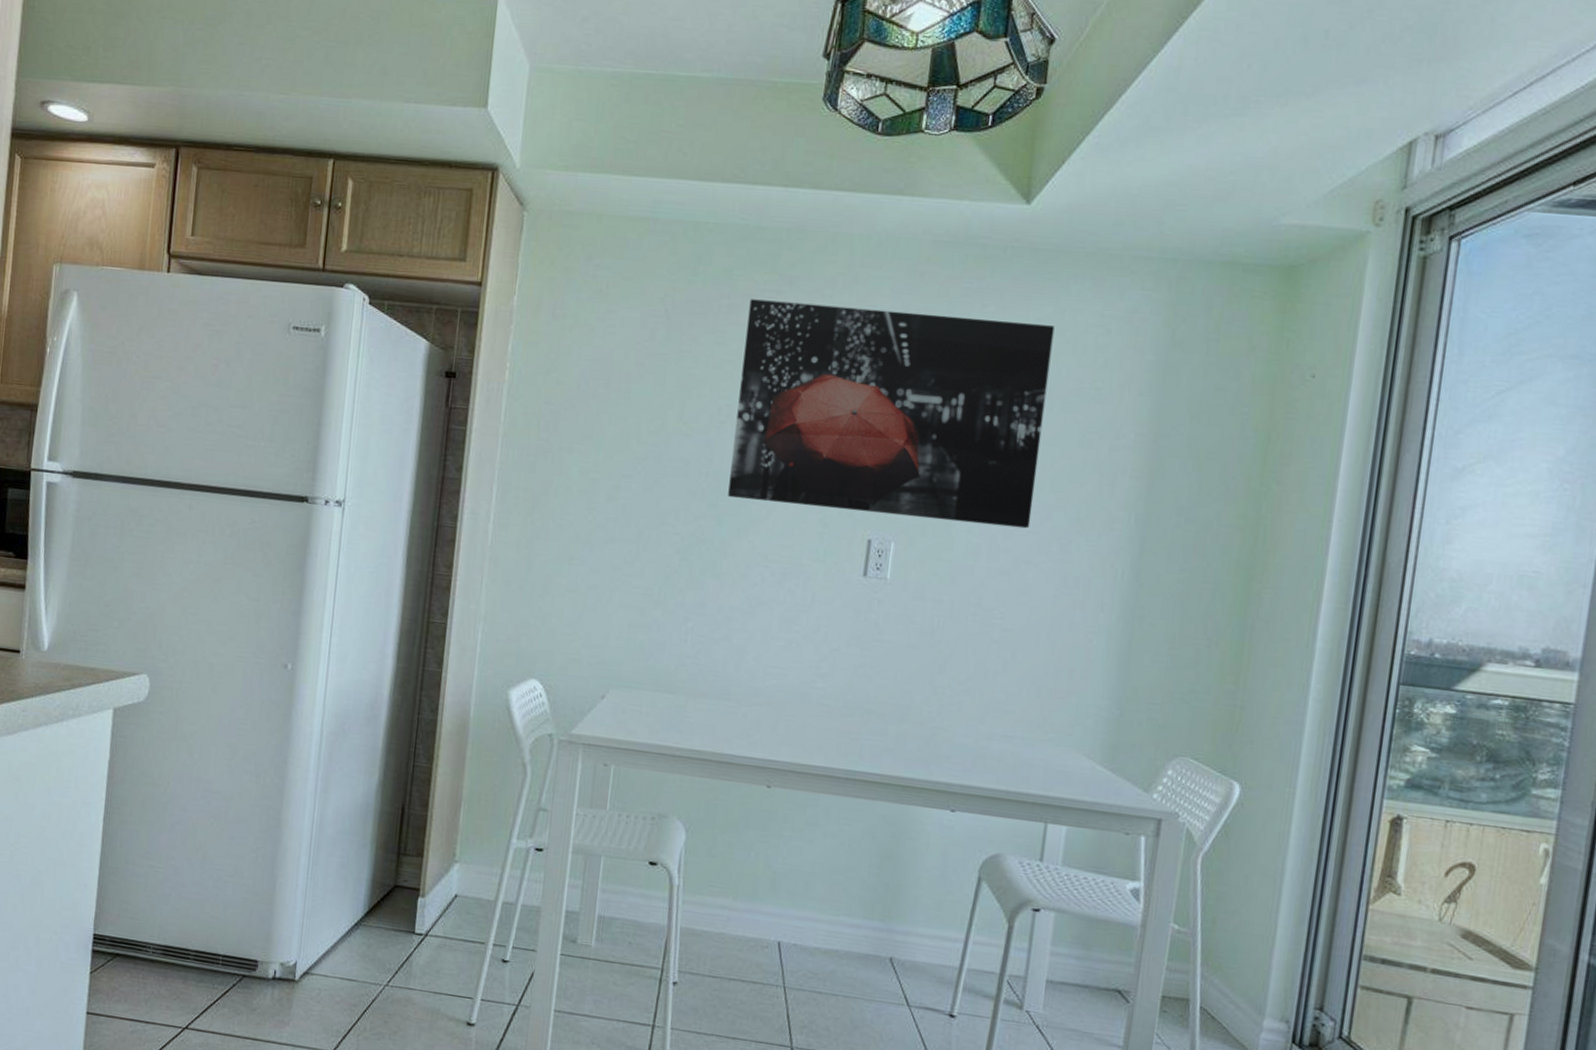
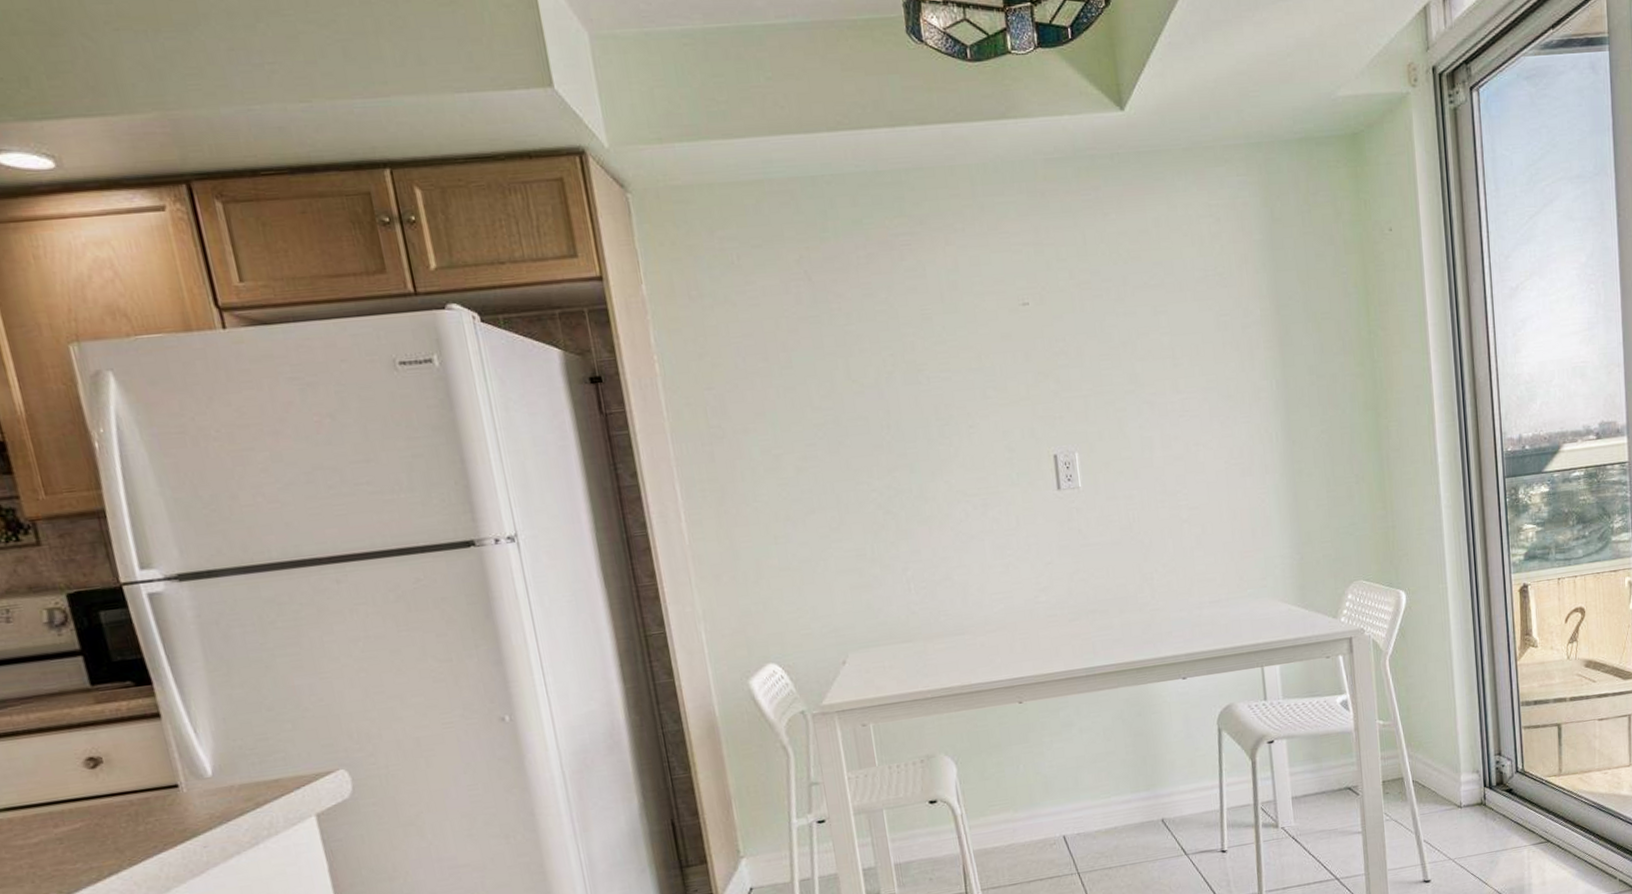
wall art: present [728,299,1055,529] -> none [886,223,1191,443]

